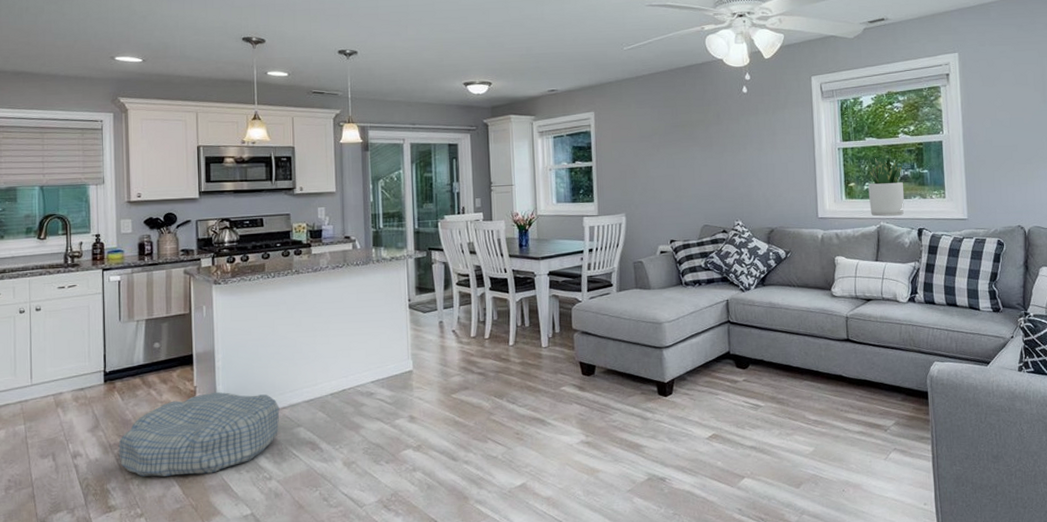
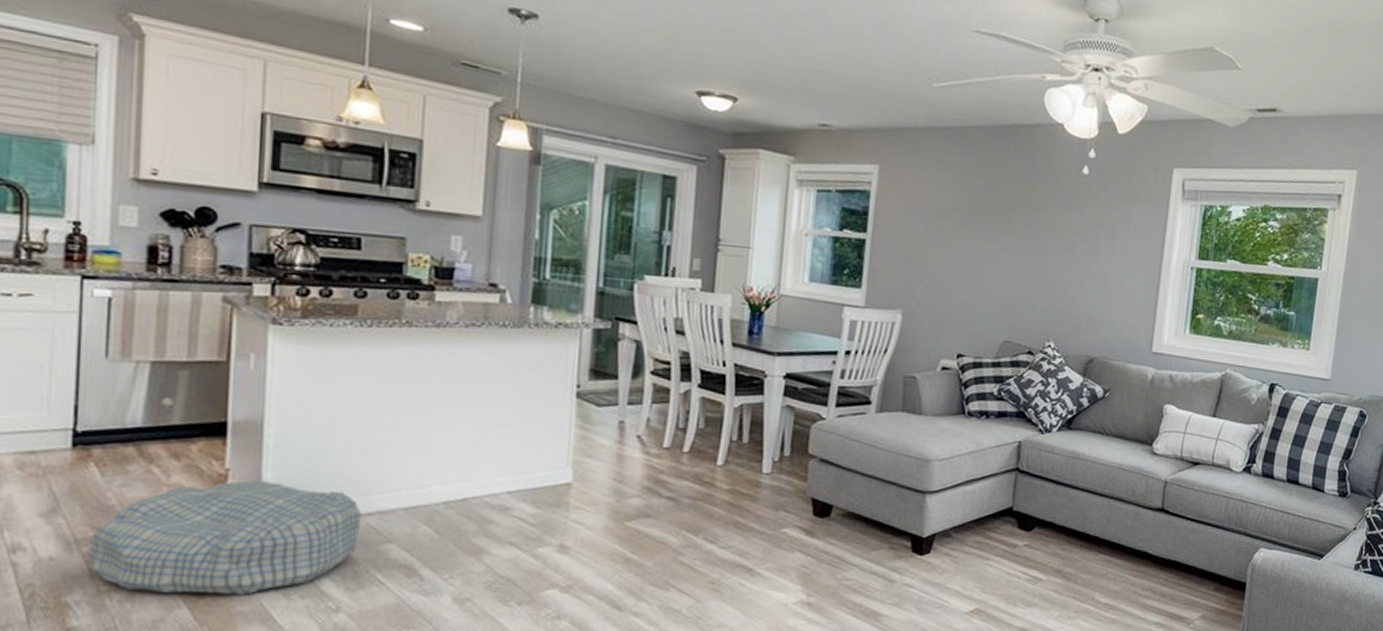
planter: present [868,151,905,217] -> none [1217,281,1266,364]

